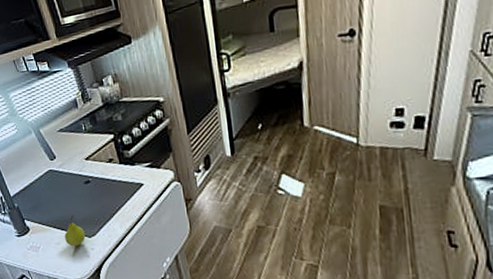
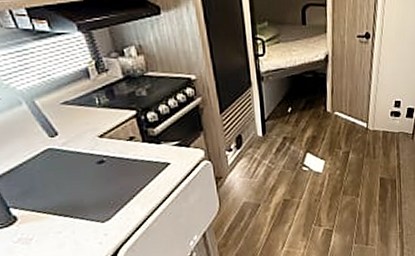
fruit: present [64,215,86,246] -> none [69,199,98,234]

